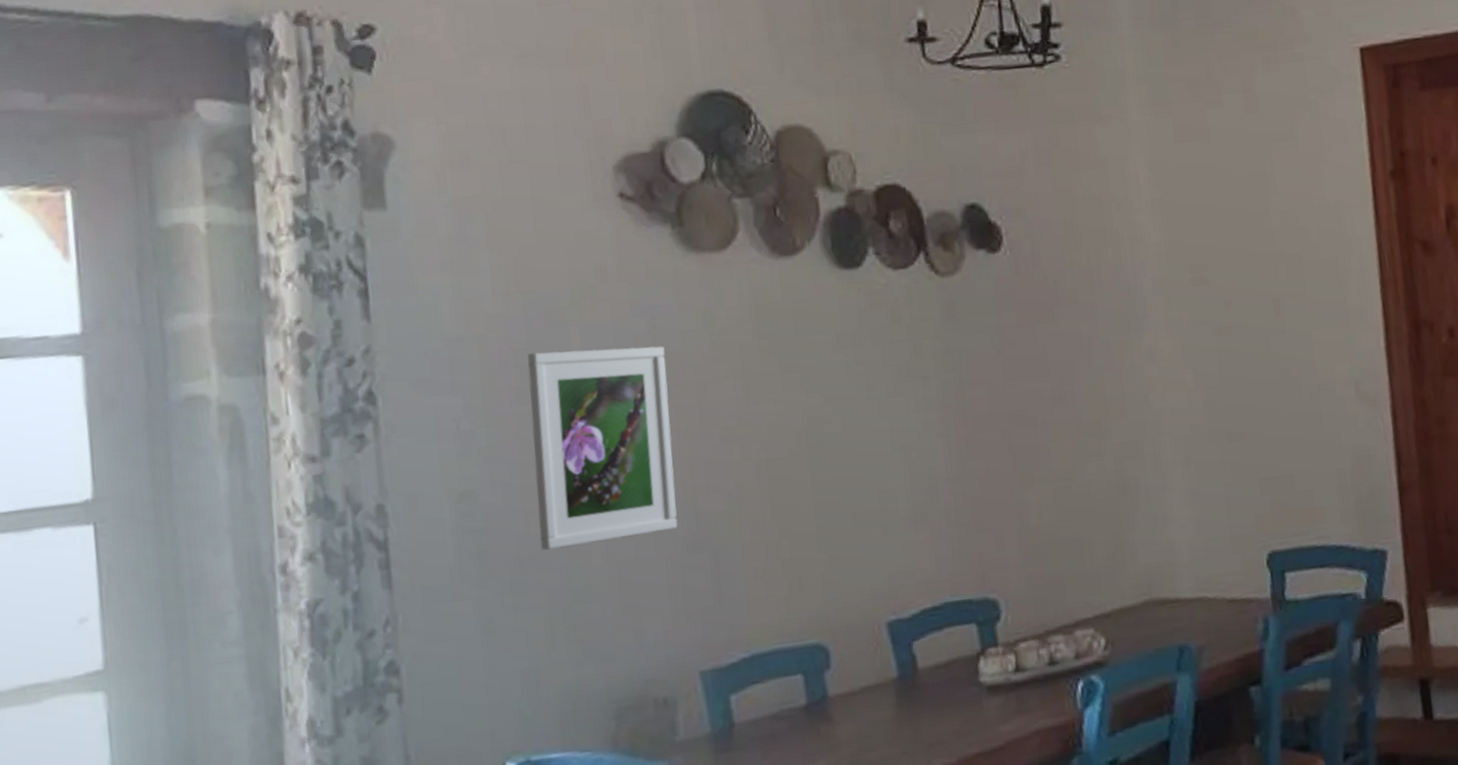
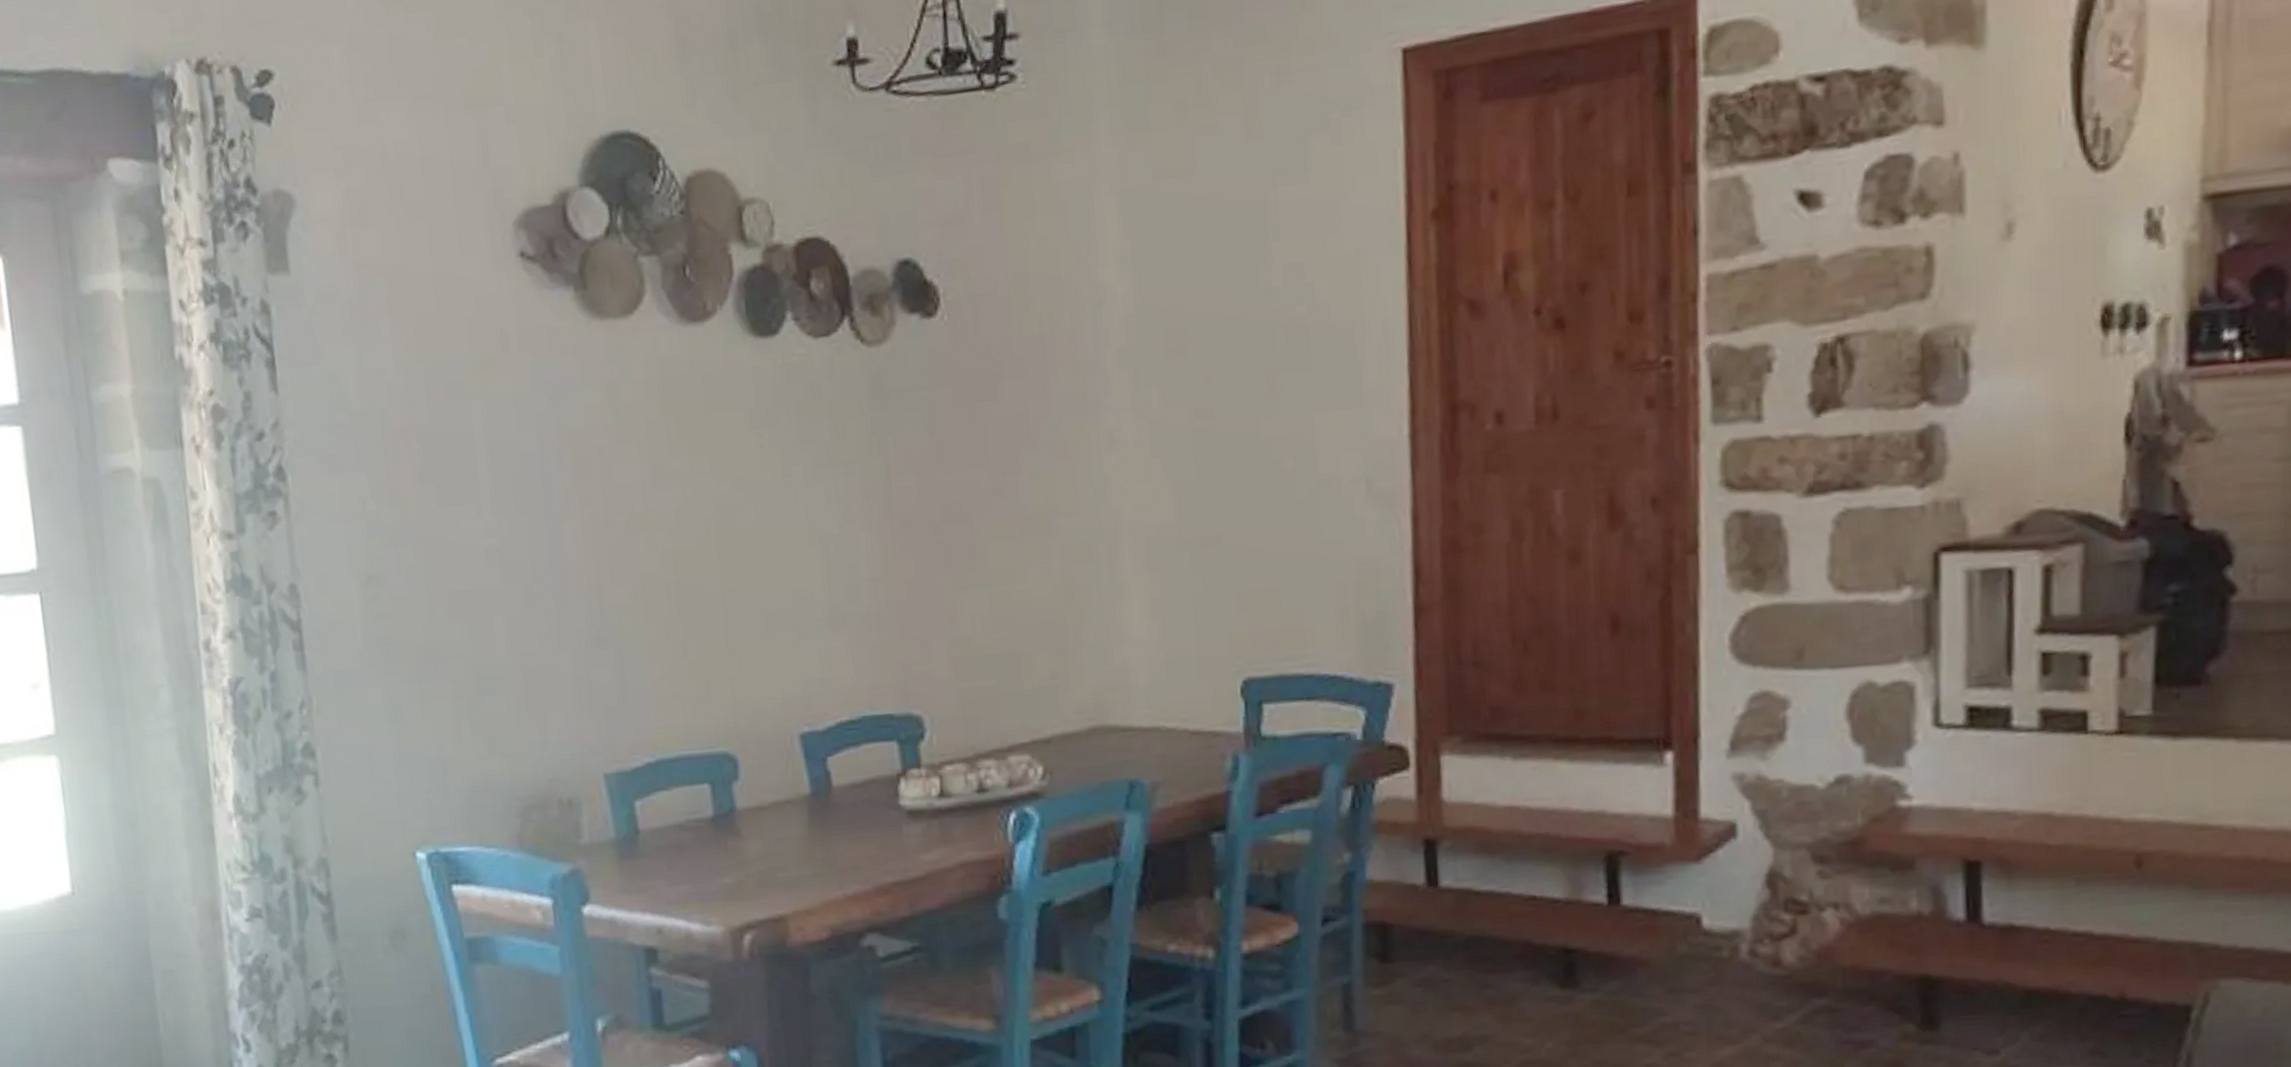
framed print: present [527,346,678,550] -> none [430,423,582,639]

